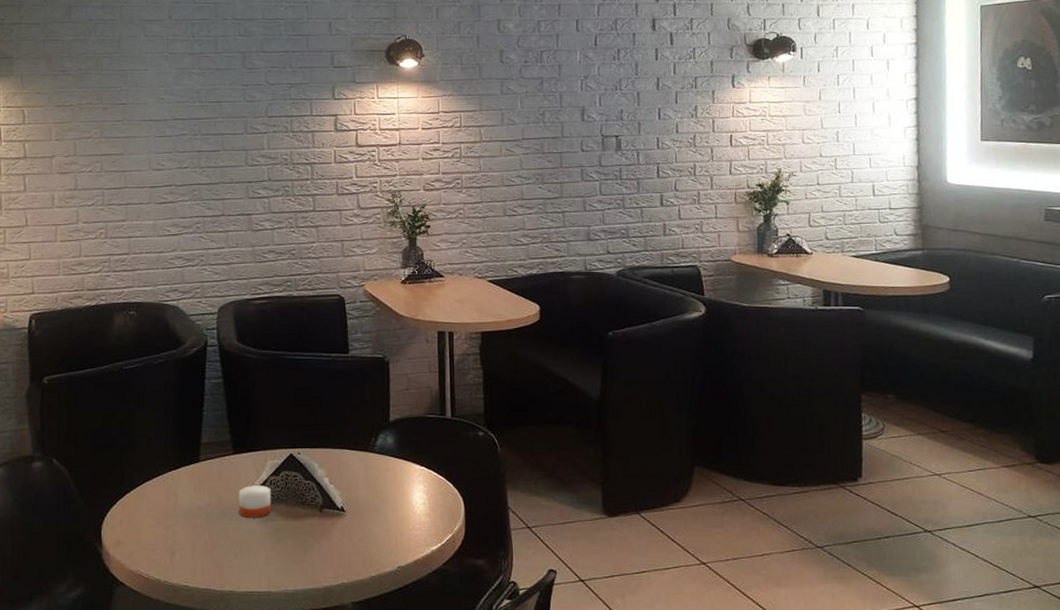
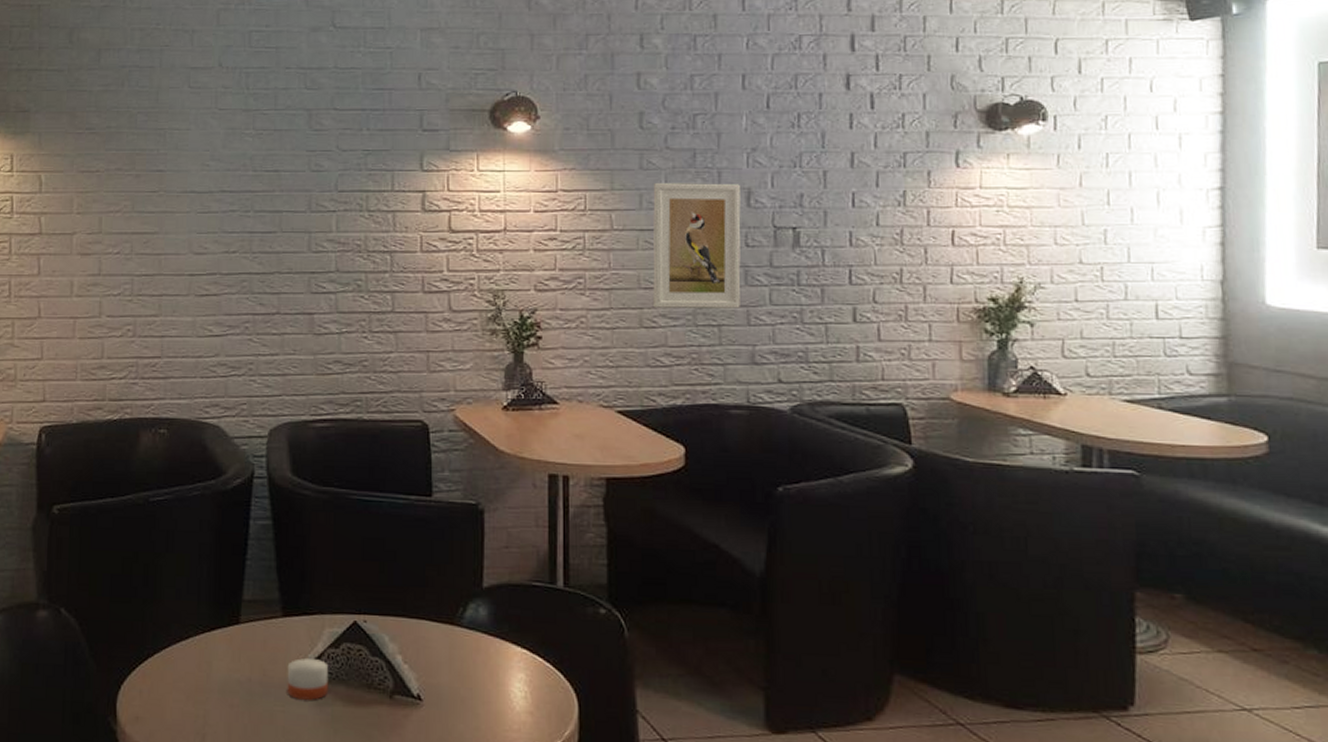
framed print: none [511,103,578,200] -> present [653,183,741,308]

